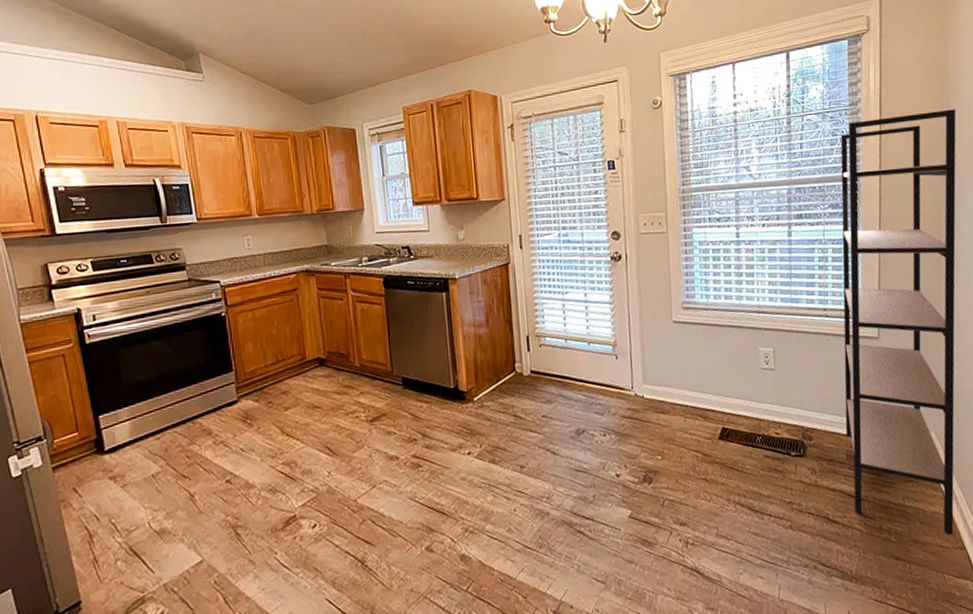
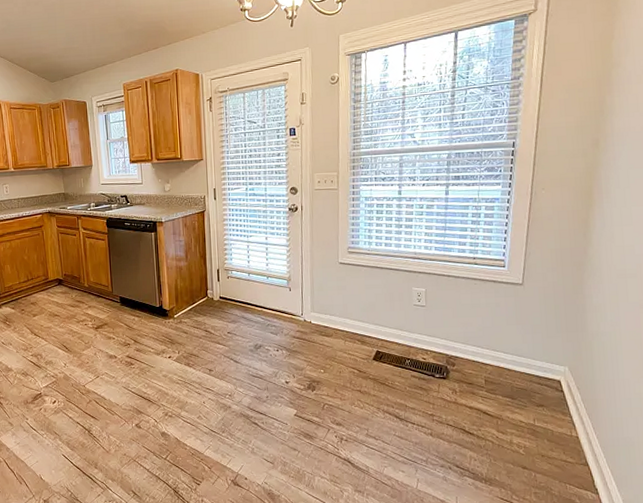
shelving unit: present [840,109,956,536] -> none [485,82,616,453]

